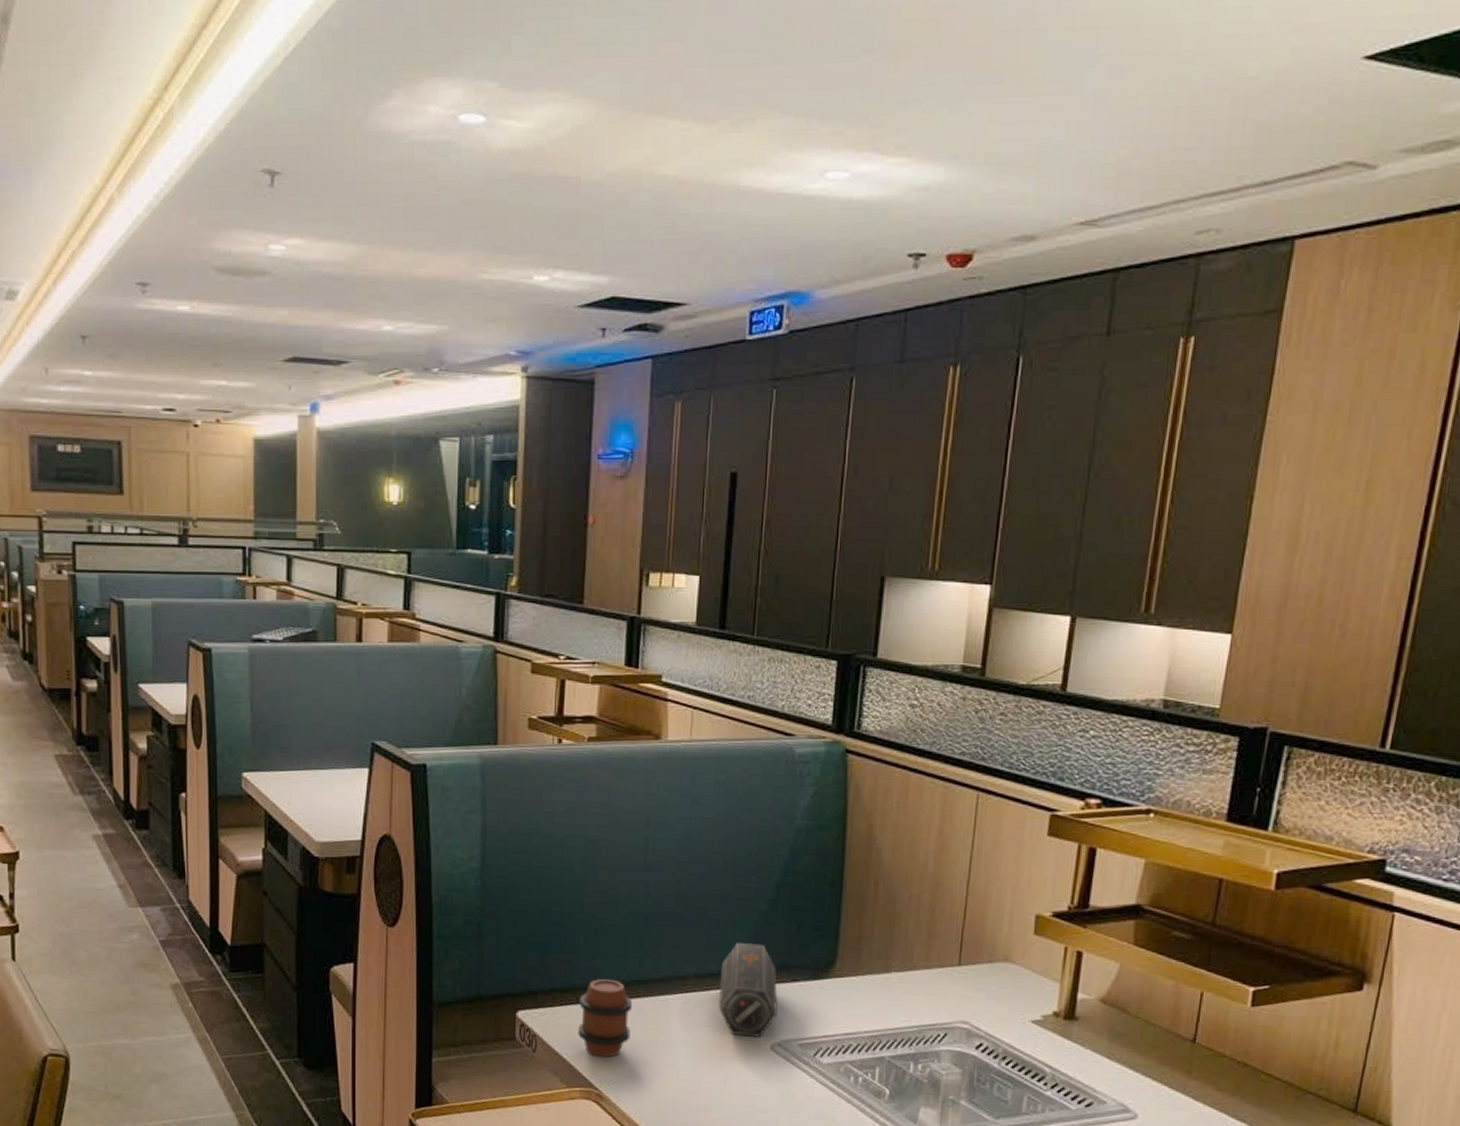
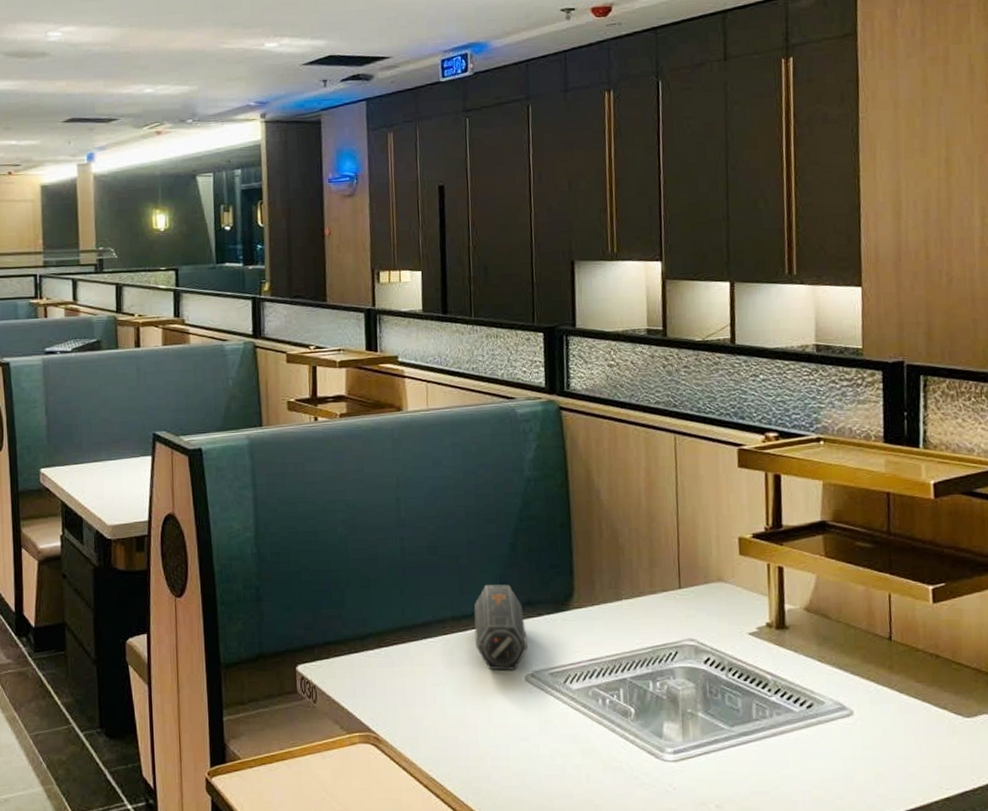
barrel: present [578,978,633,1057] -> none [351,628,400,702]

